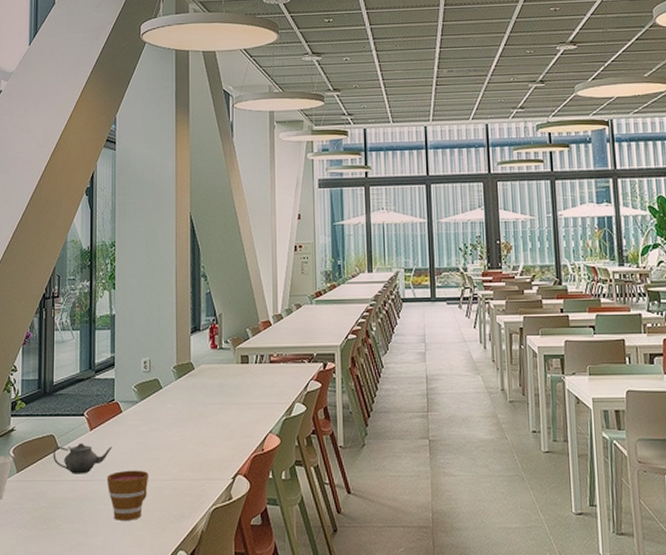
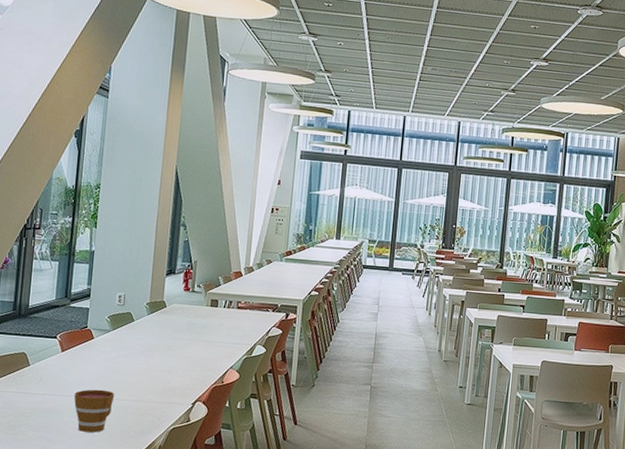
teapot: present [53,442,113,474] -> none [23,362,83,390]

